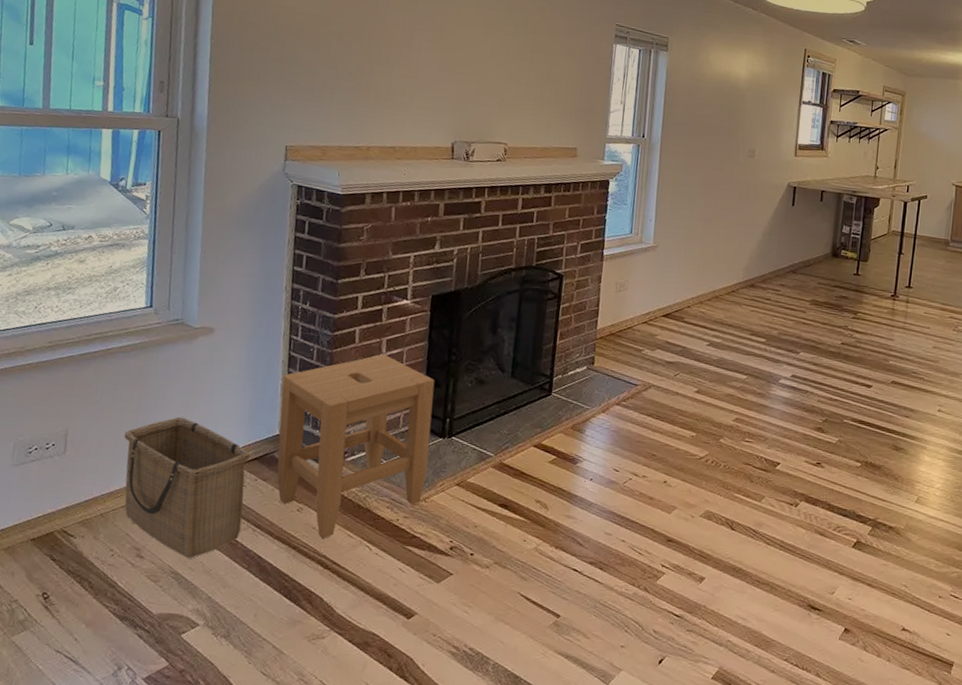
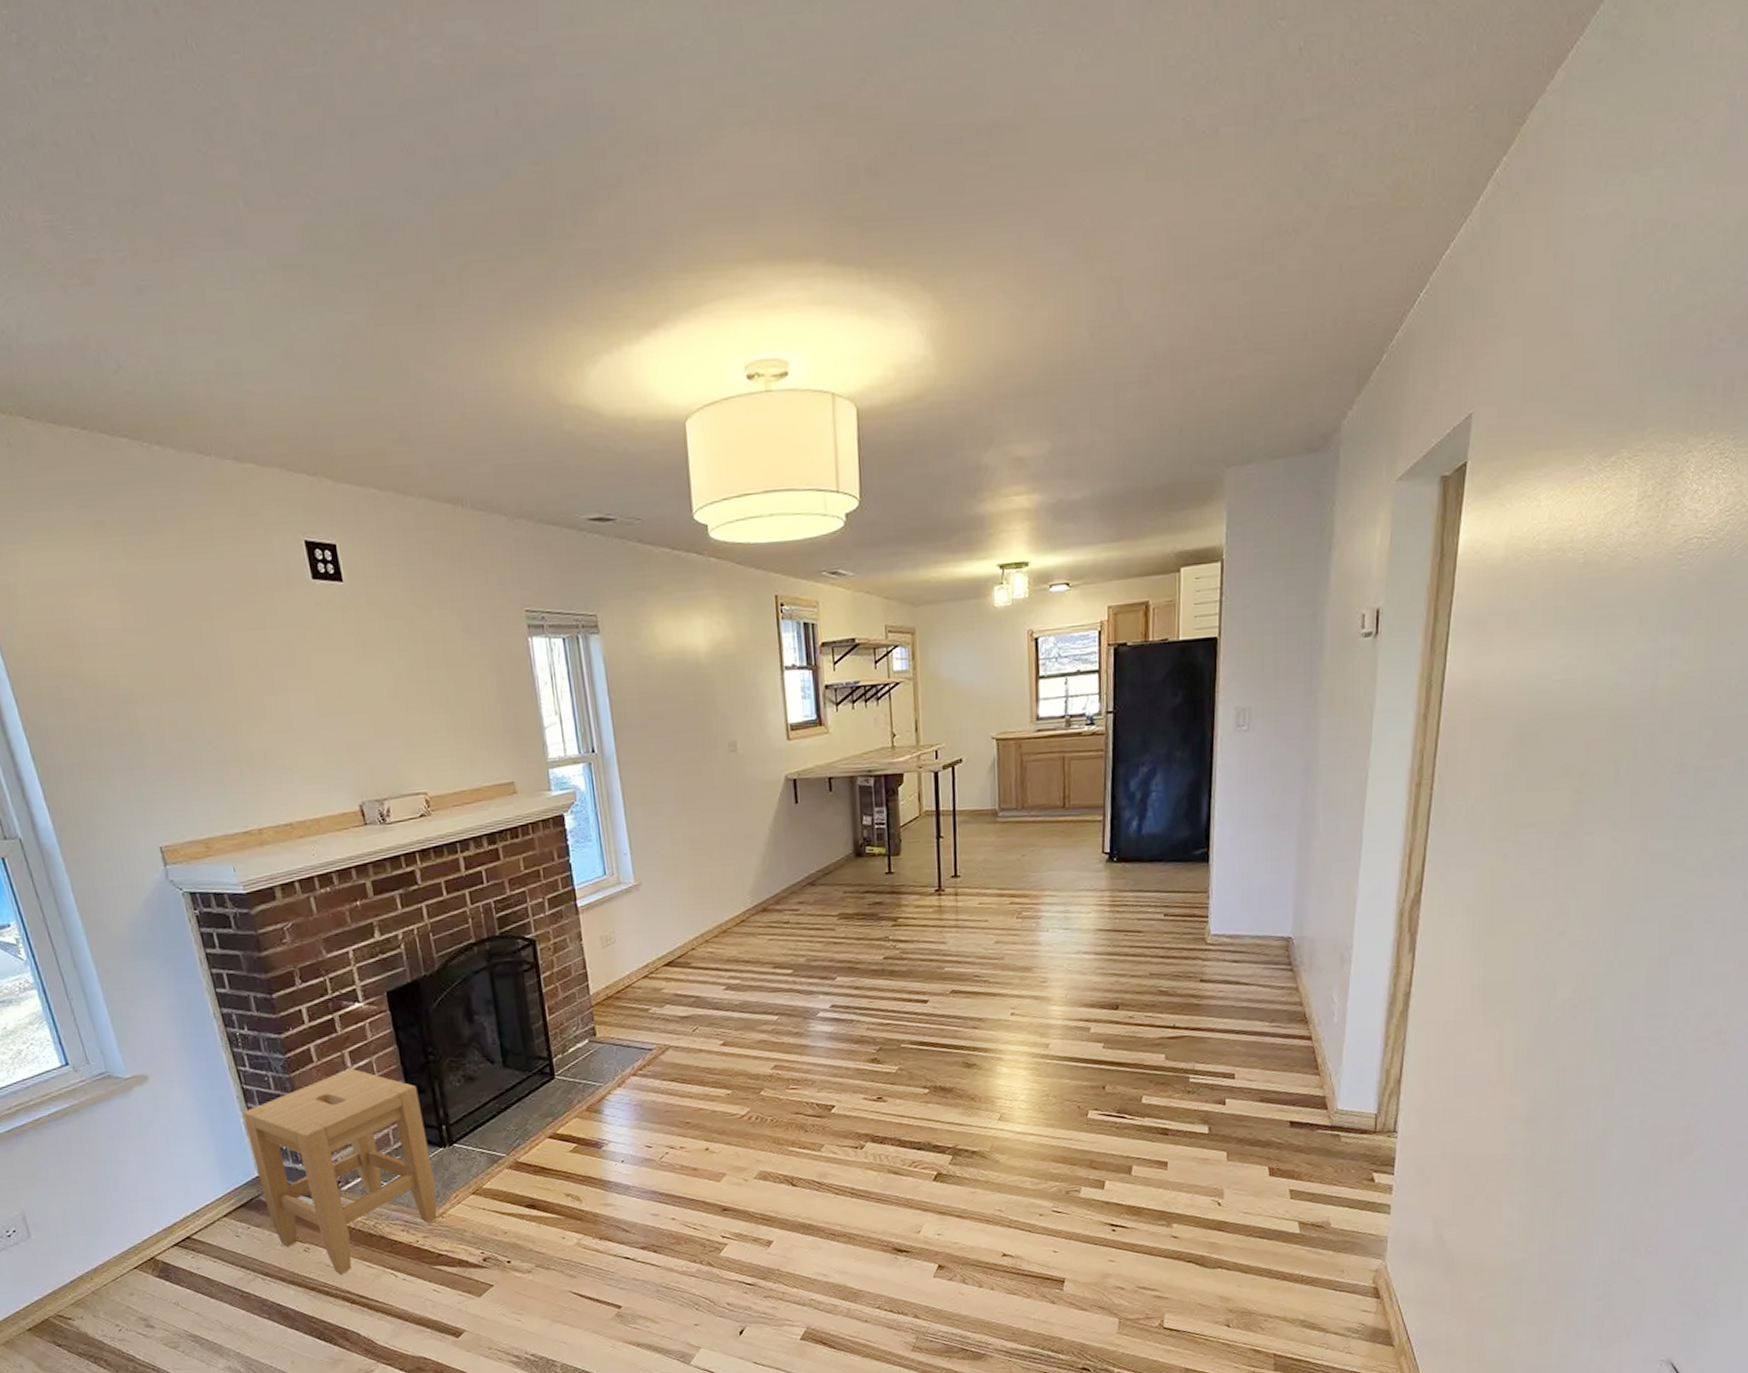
basket: present [124,416,251,558] -> none [87,1177,249,1319]

